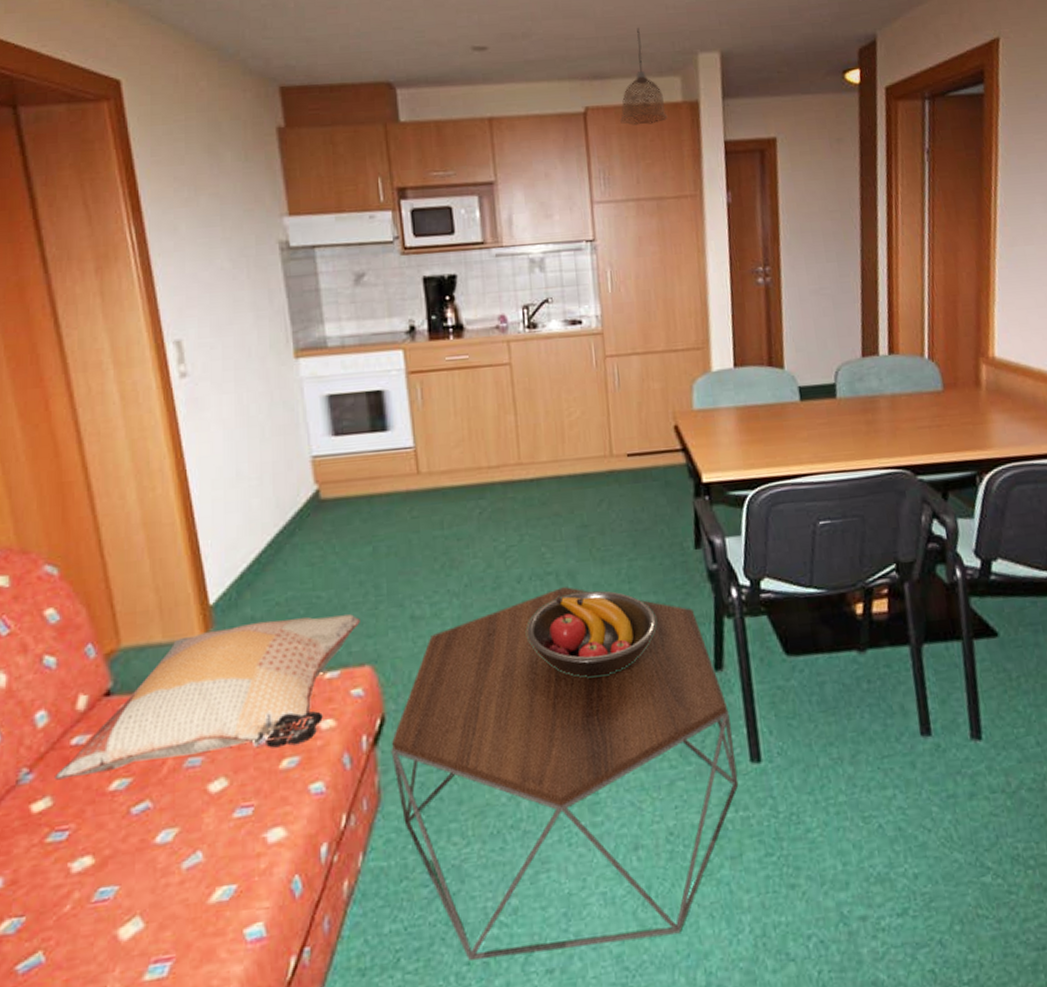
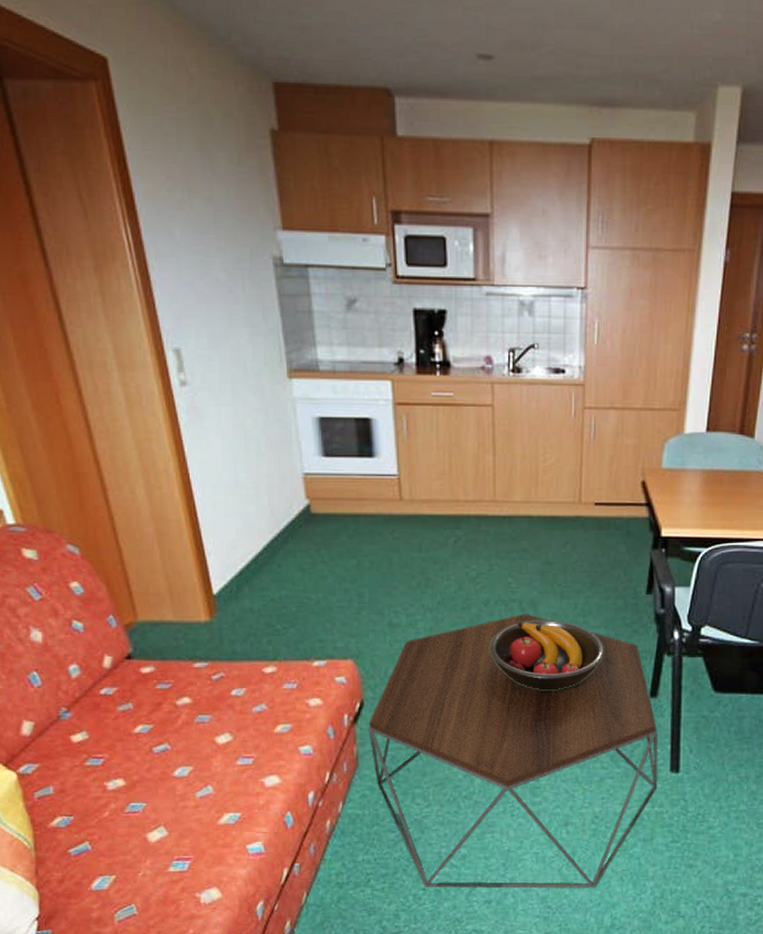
decorative pillow: present [54,614,360,780] -> none [88,613,345,720]
pendant lamp: present [620,28,668,126] -> none [626,48,676,165]

